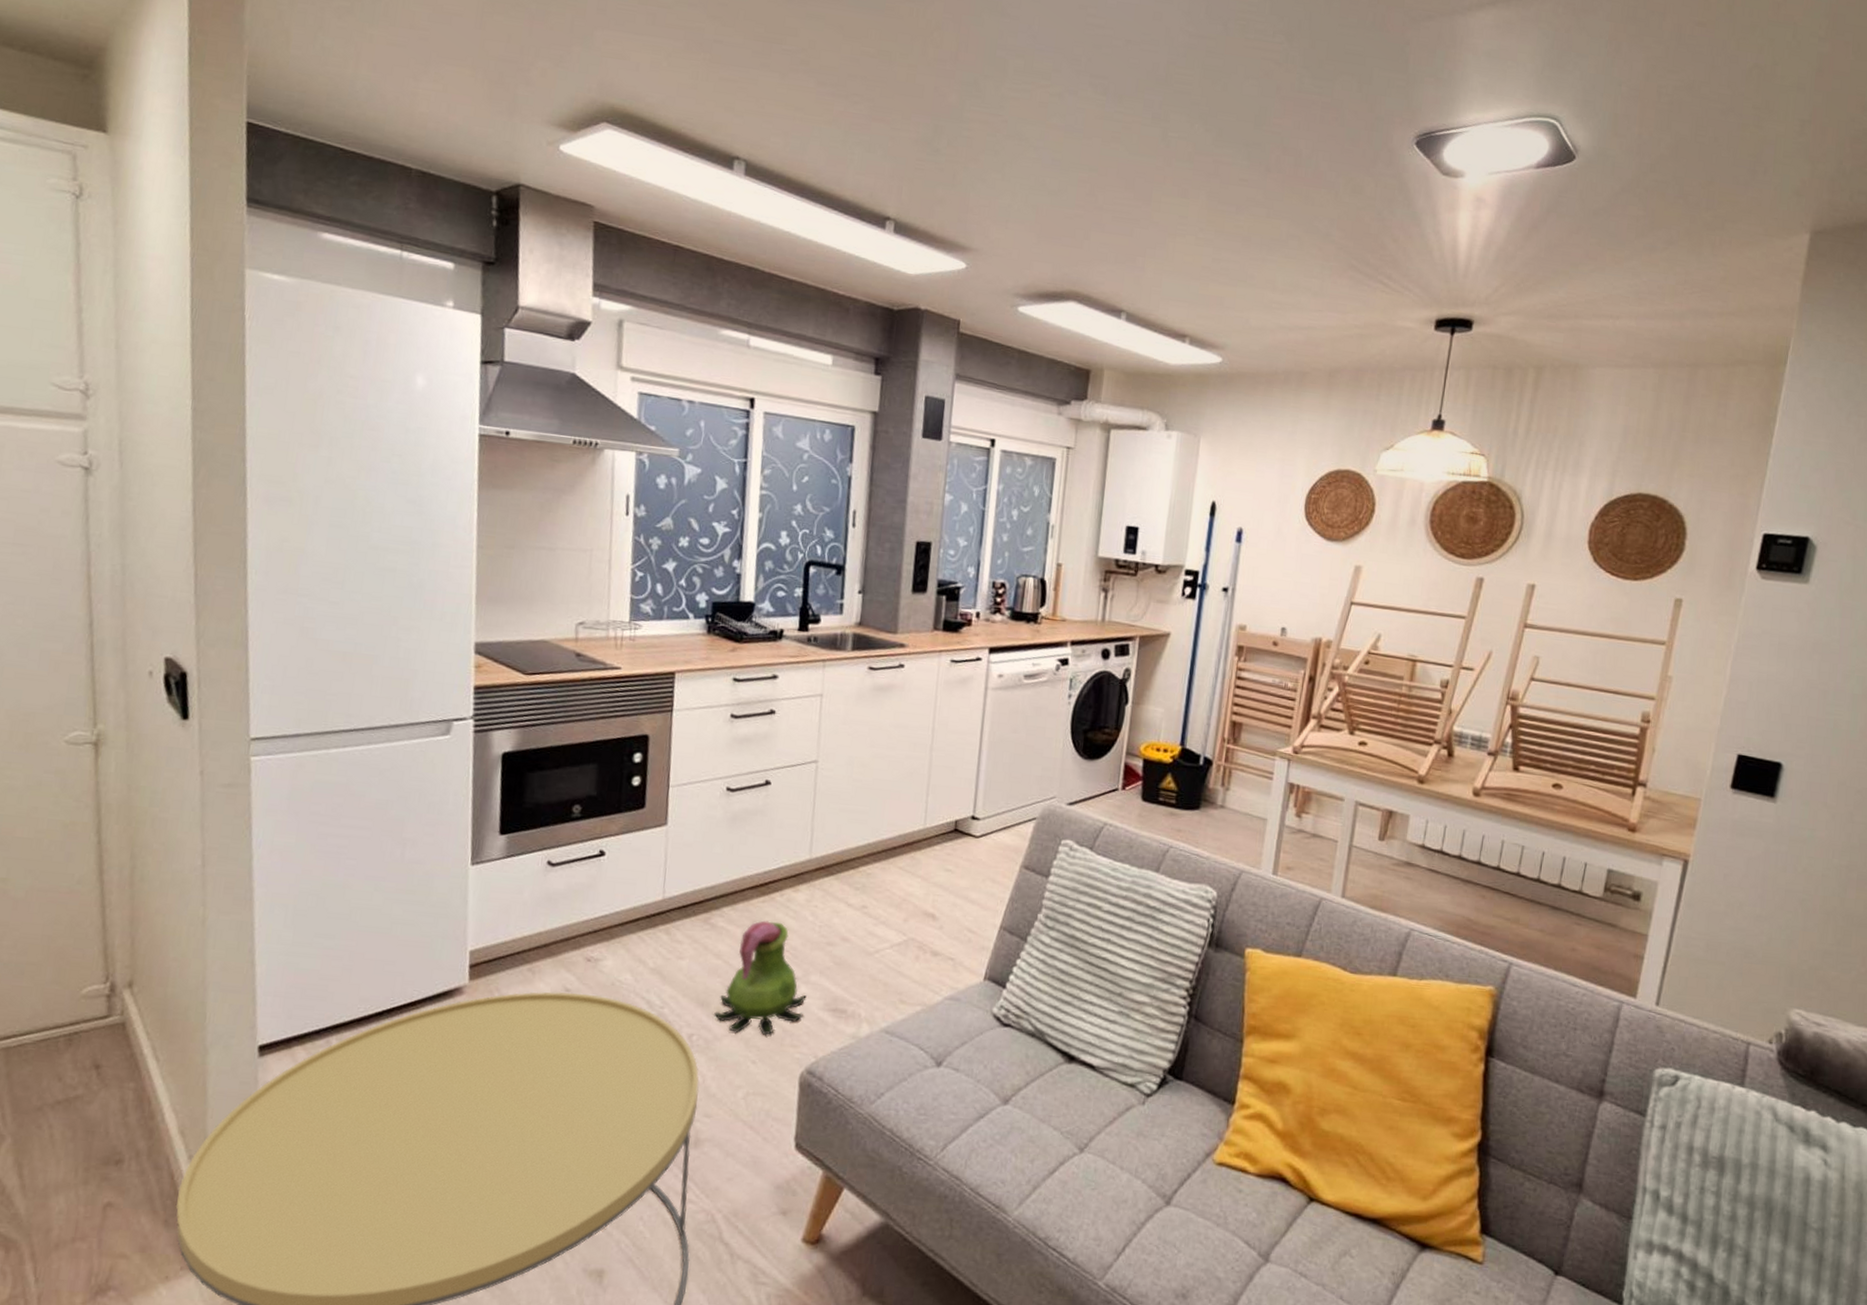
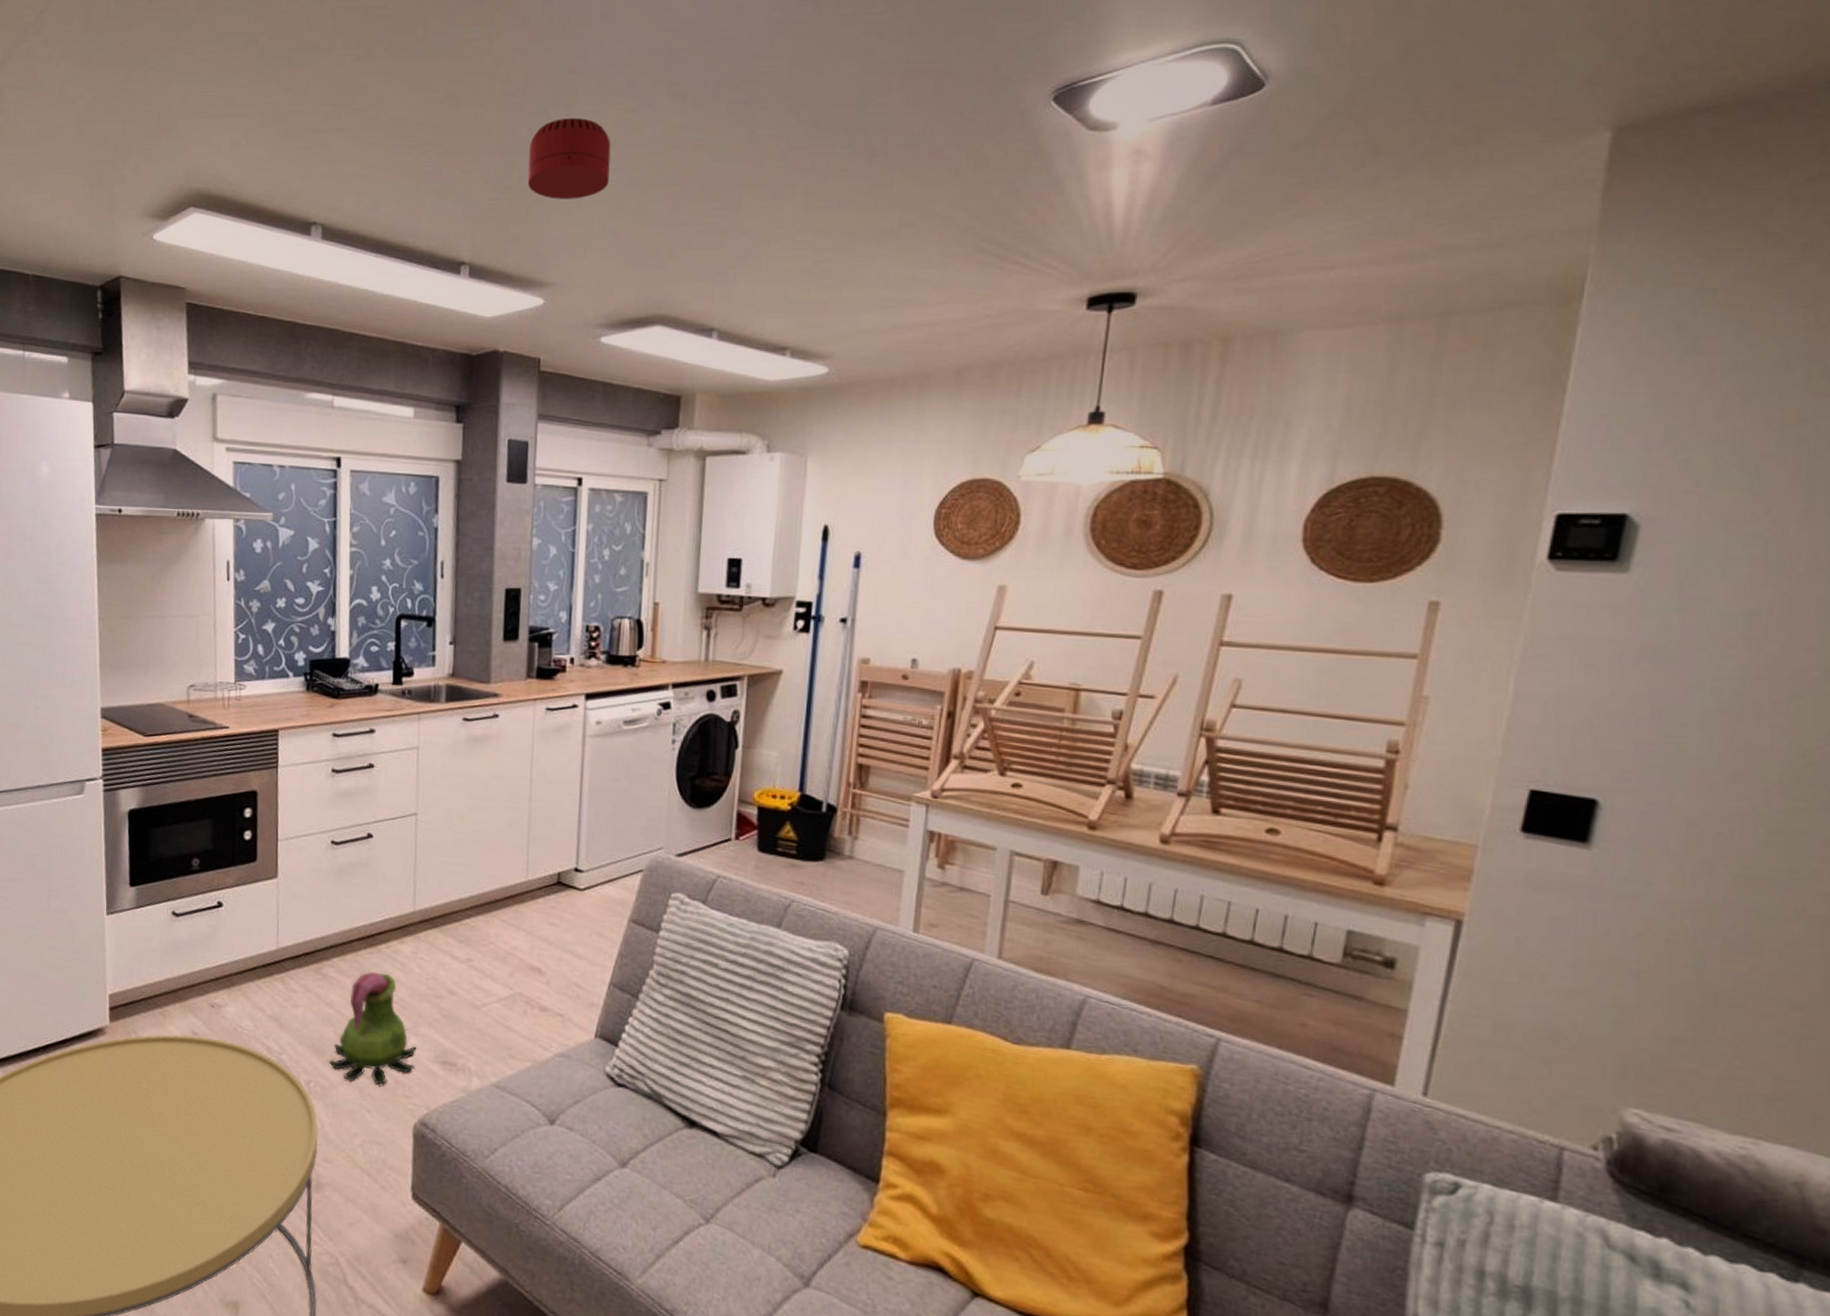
smoke detector: none [955,92,1036,172] -> present [527,117,611,199]

